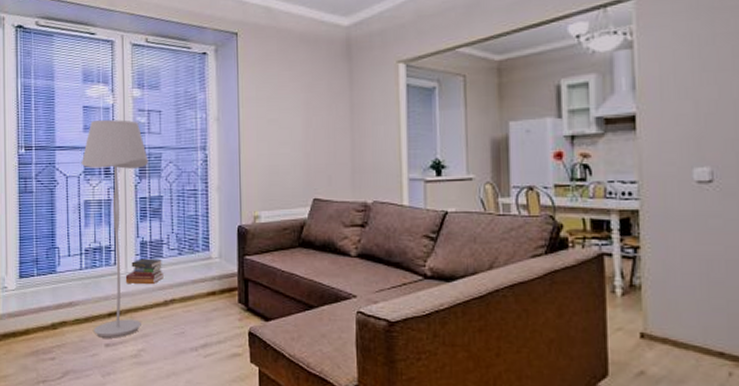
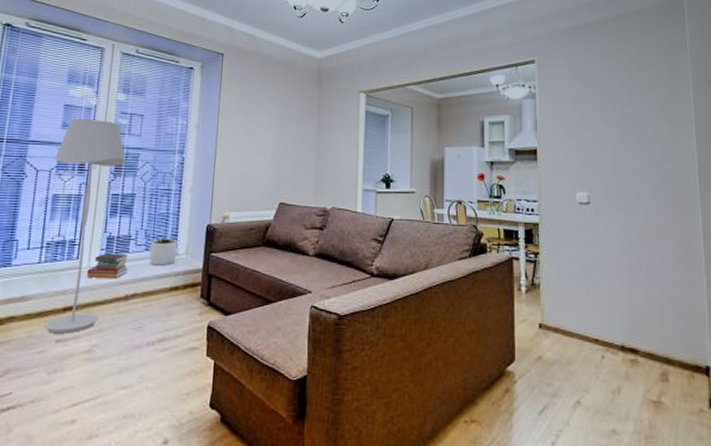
planter: none [183,242,210,270] -> present [149,238,178,266]

